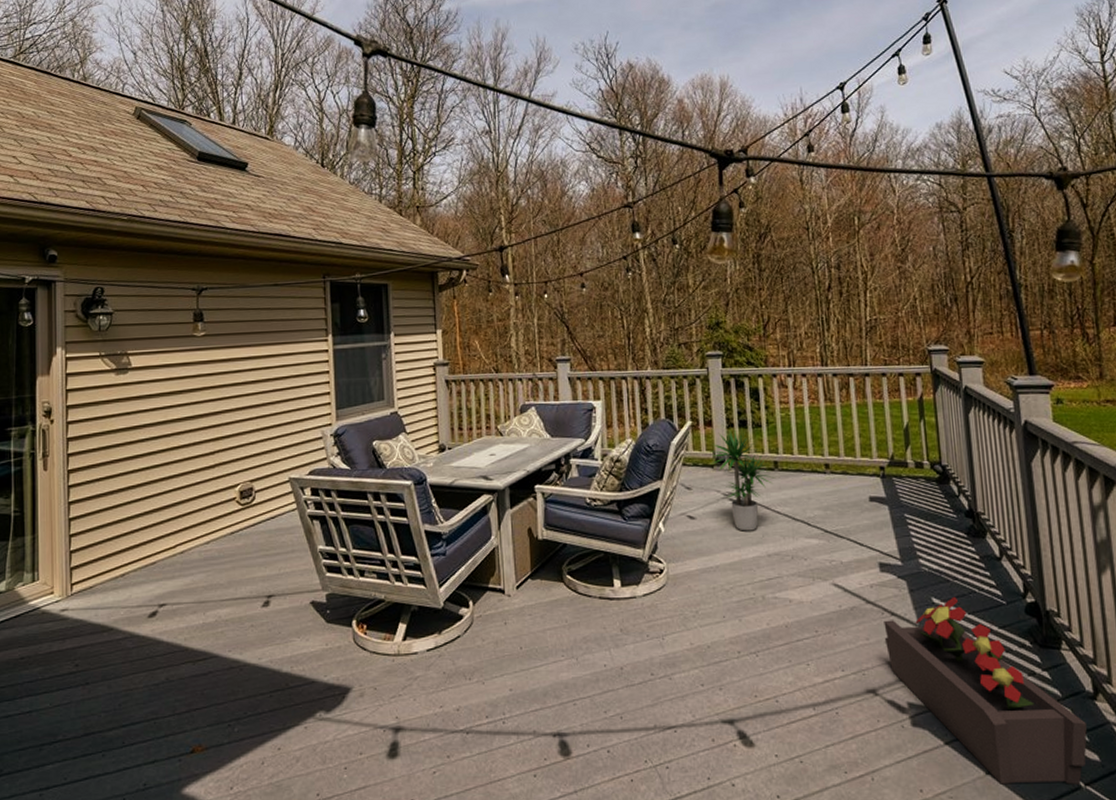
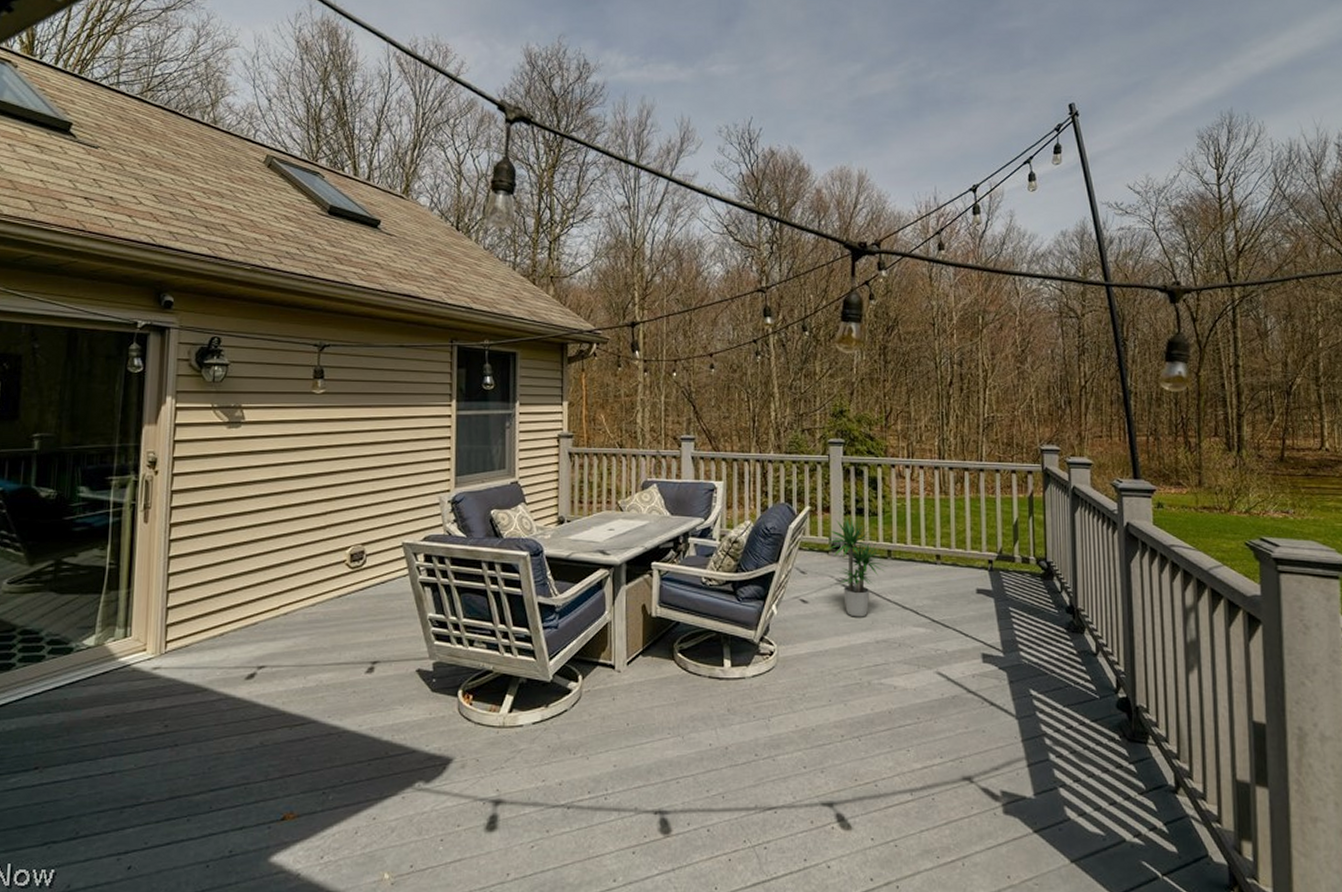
flower planter: present [884,596,1088,785] -> none [983,689,1168,874]

